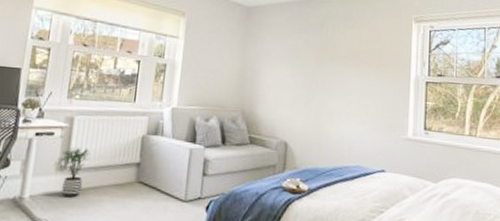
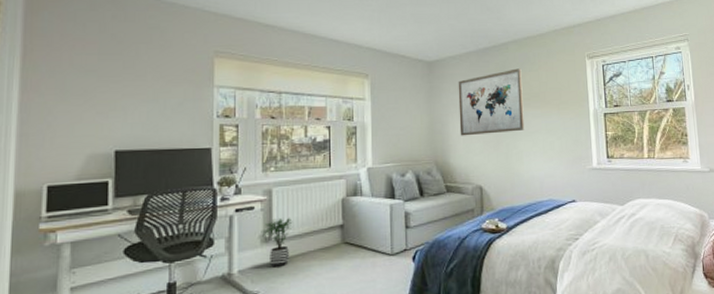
wall art: none [271,24,343,90] -> present [458,68,525,136]

